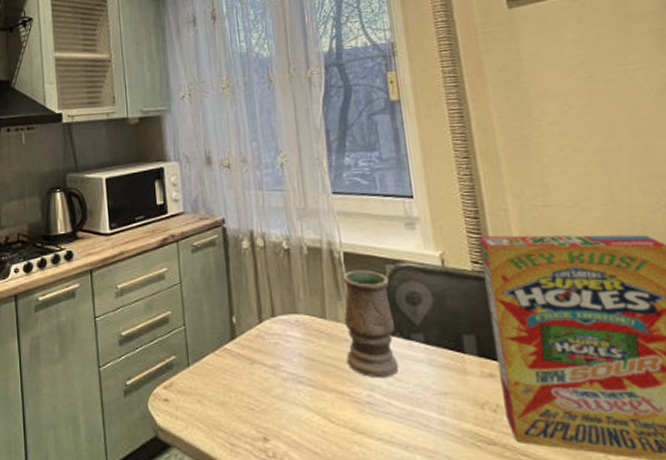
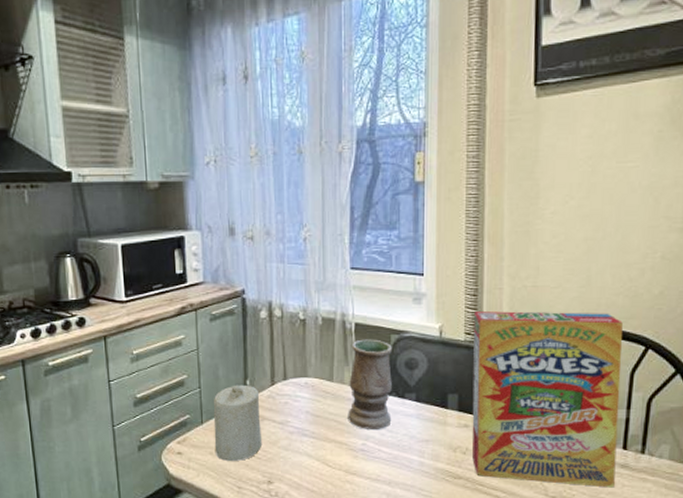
candle: none [198,322,254,411] -> present [213,384,263,461]

